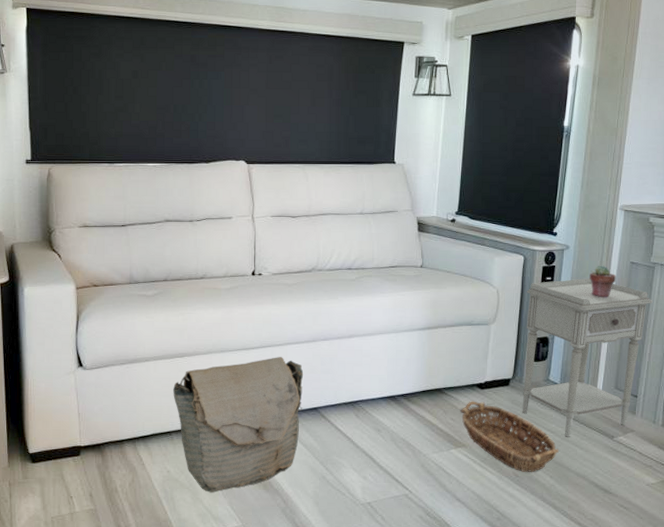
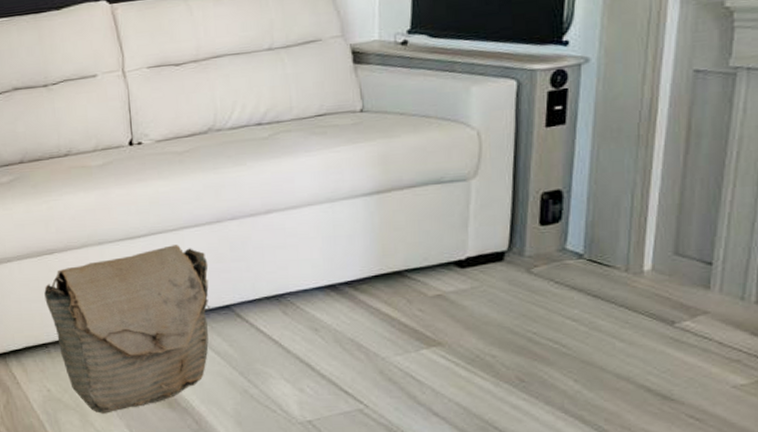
basket: present [459,401,559,472] -> none [430,284,586,376]
nightstand: present [522,278,653,437] -> none [523,101,735,326]
potted succulent: present [589,265,616,298] -> none [625,79,671,127]

